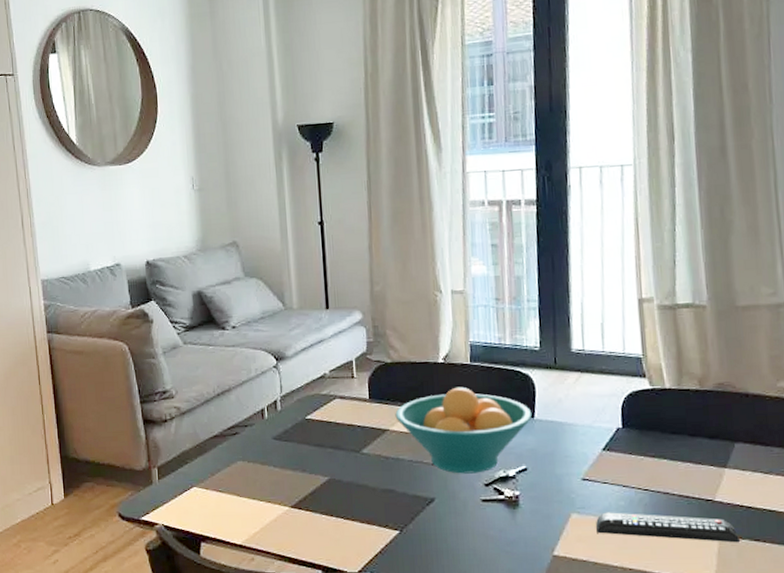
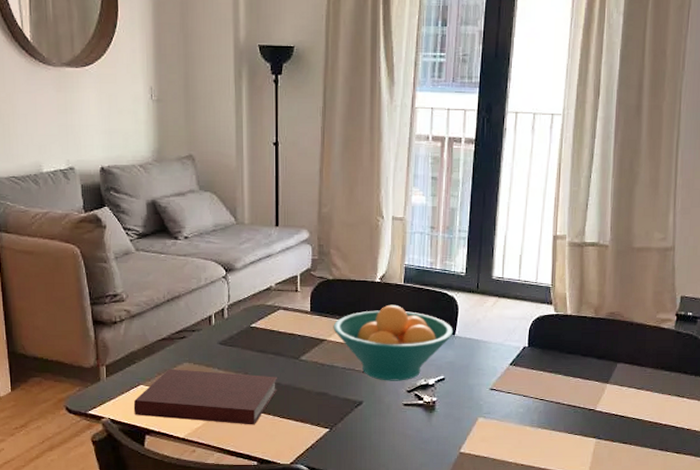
notebook: none [187,468,339,529] -> present [133,369,277,425]
remote control: present [595,512,741,543] -> none [497,417,612,445]

